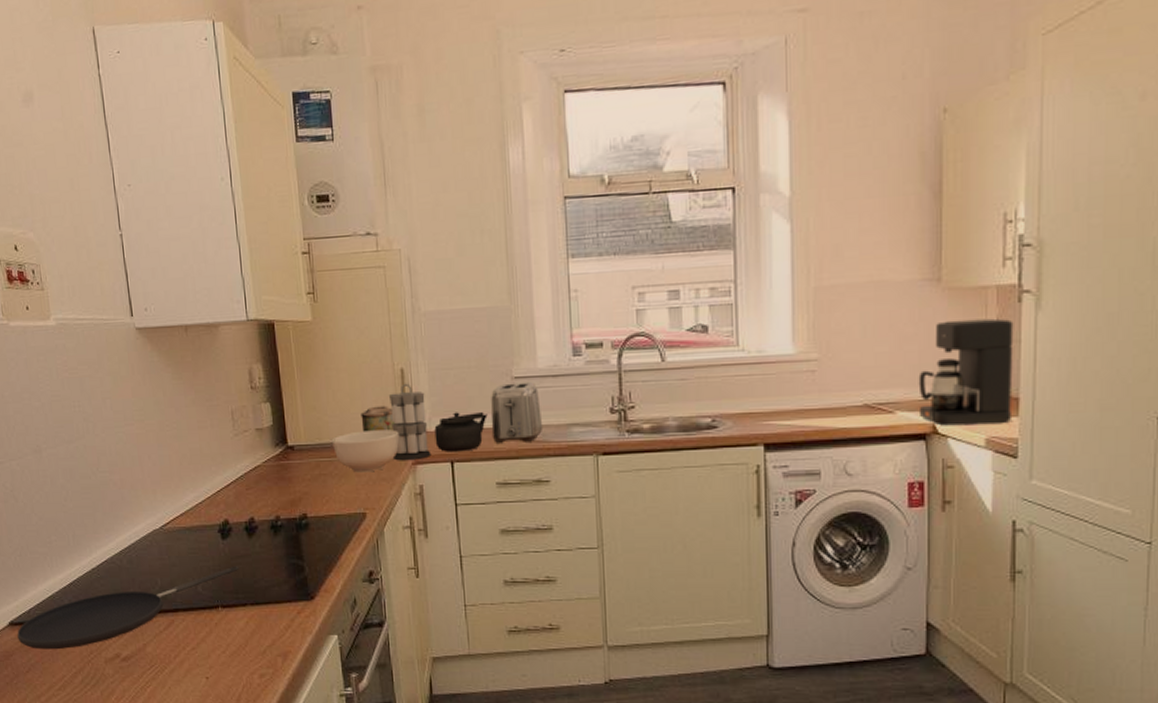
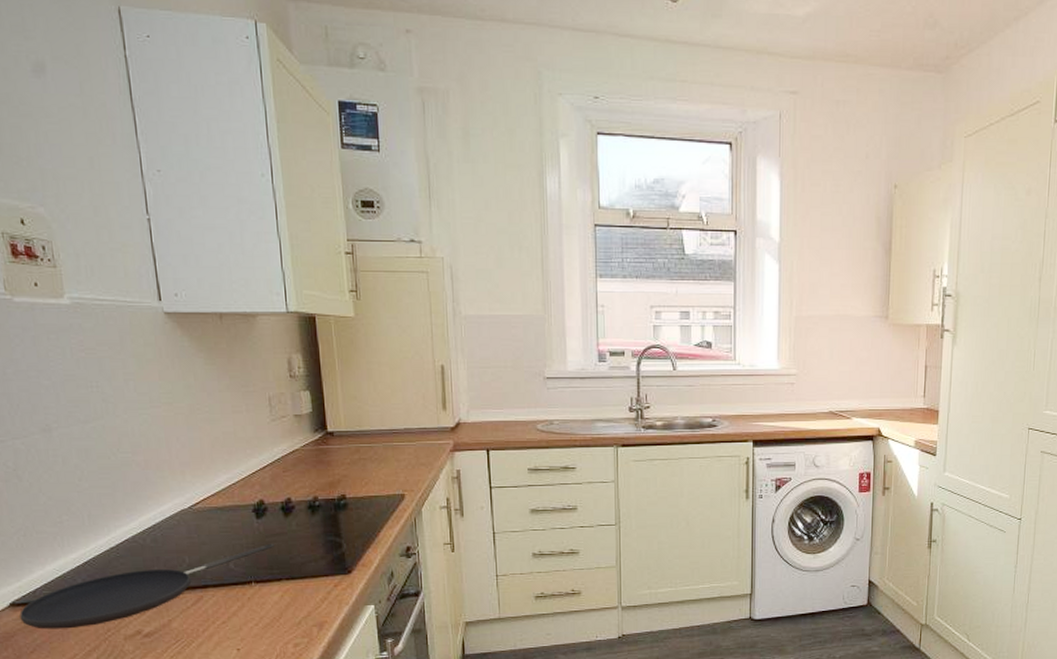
bowl: present [331,429,399,473] -> none [371,420,439,458]
canister: present [360,405,396,432] -> none [401,398,435,421]
spice rack: present [388,383,432,460] -> none [428,378,469,447]
kettle: present [434,412,488,452] -> none [472,406,521,441]
toaster: present [490,382,543,445] -> none [524,383,571,436]
coffee maker: present [918,318,1014,426] -> none [868,349,937,430]

